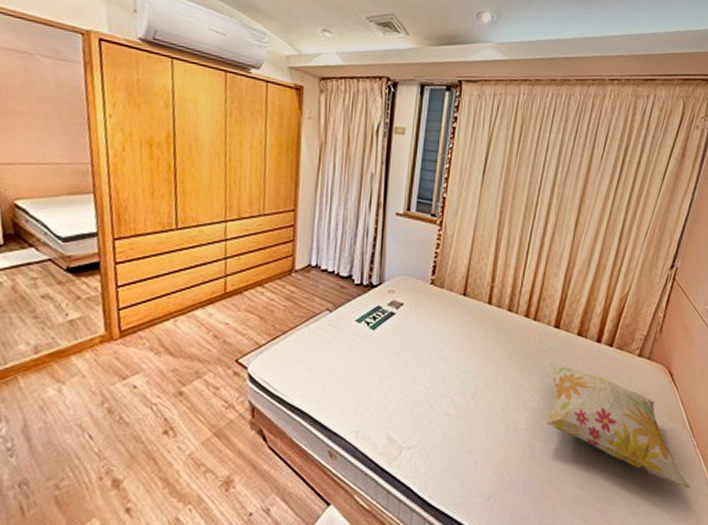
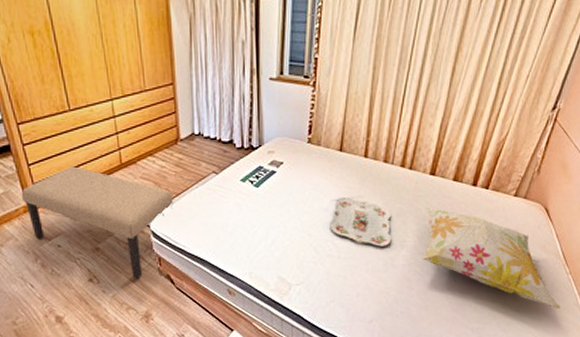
bench: none [100,292,279,433] -> present [21,166,173,279]
serving tray: none [449,347,514,406] -> present [330,198,392,247]

